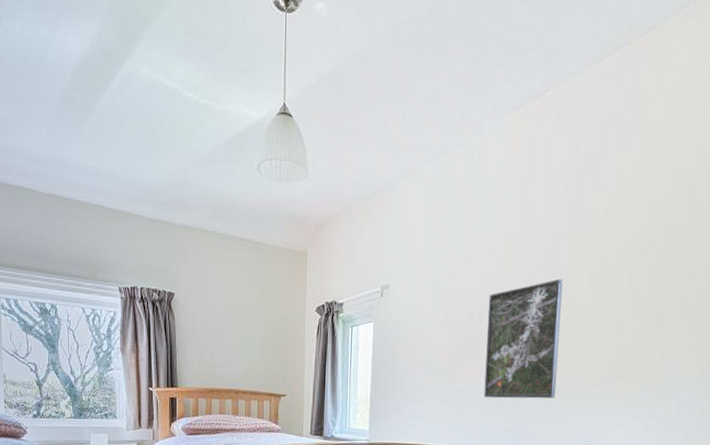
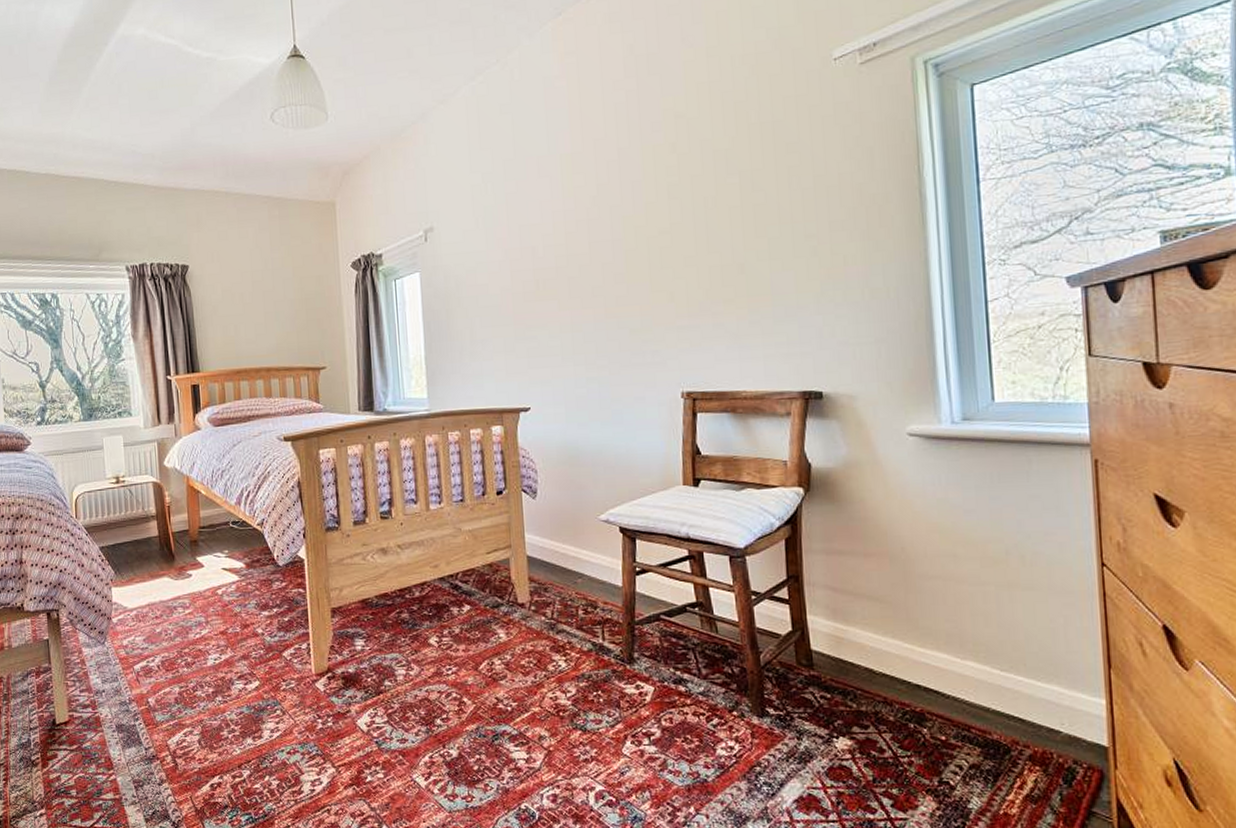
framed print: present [484,278,563,399] -> none [551,196,647,345]

